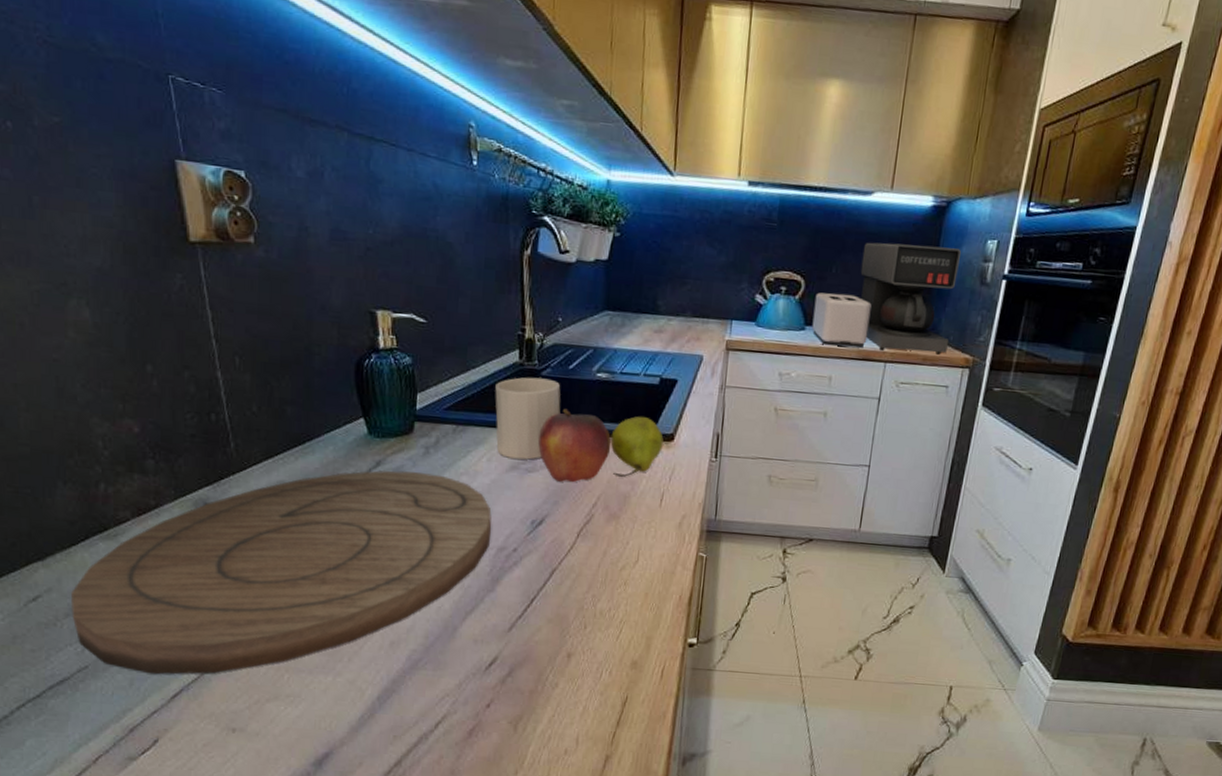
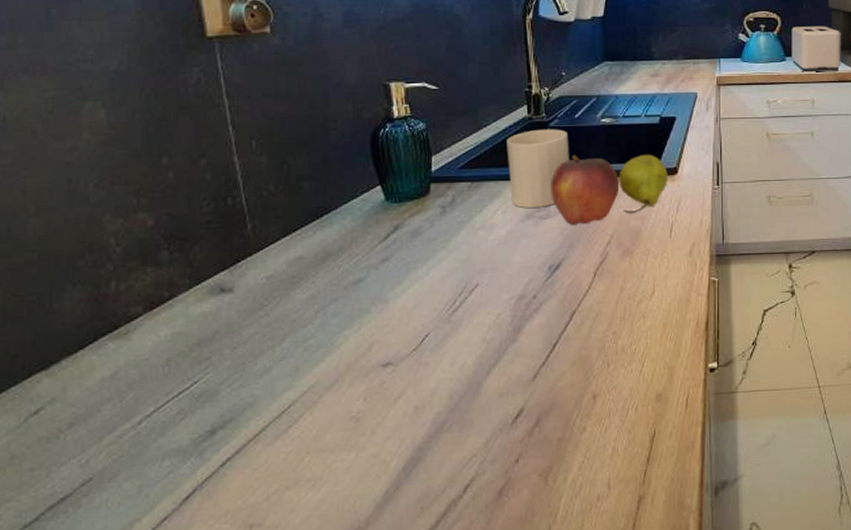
cutting board: present [71,470,492,674] -> none [76,231,511,477]

